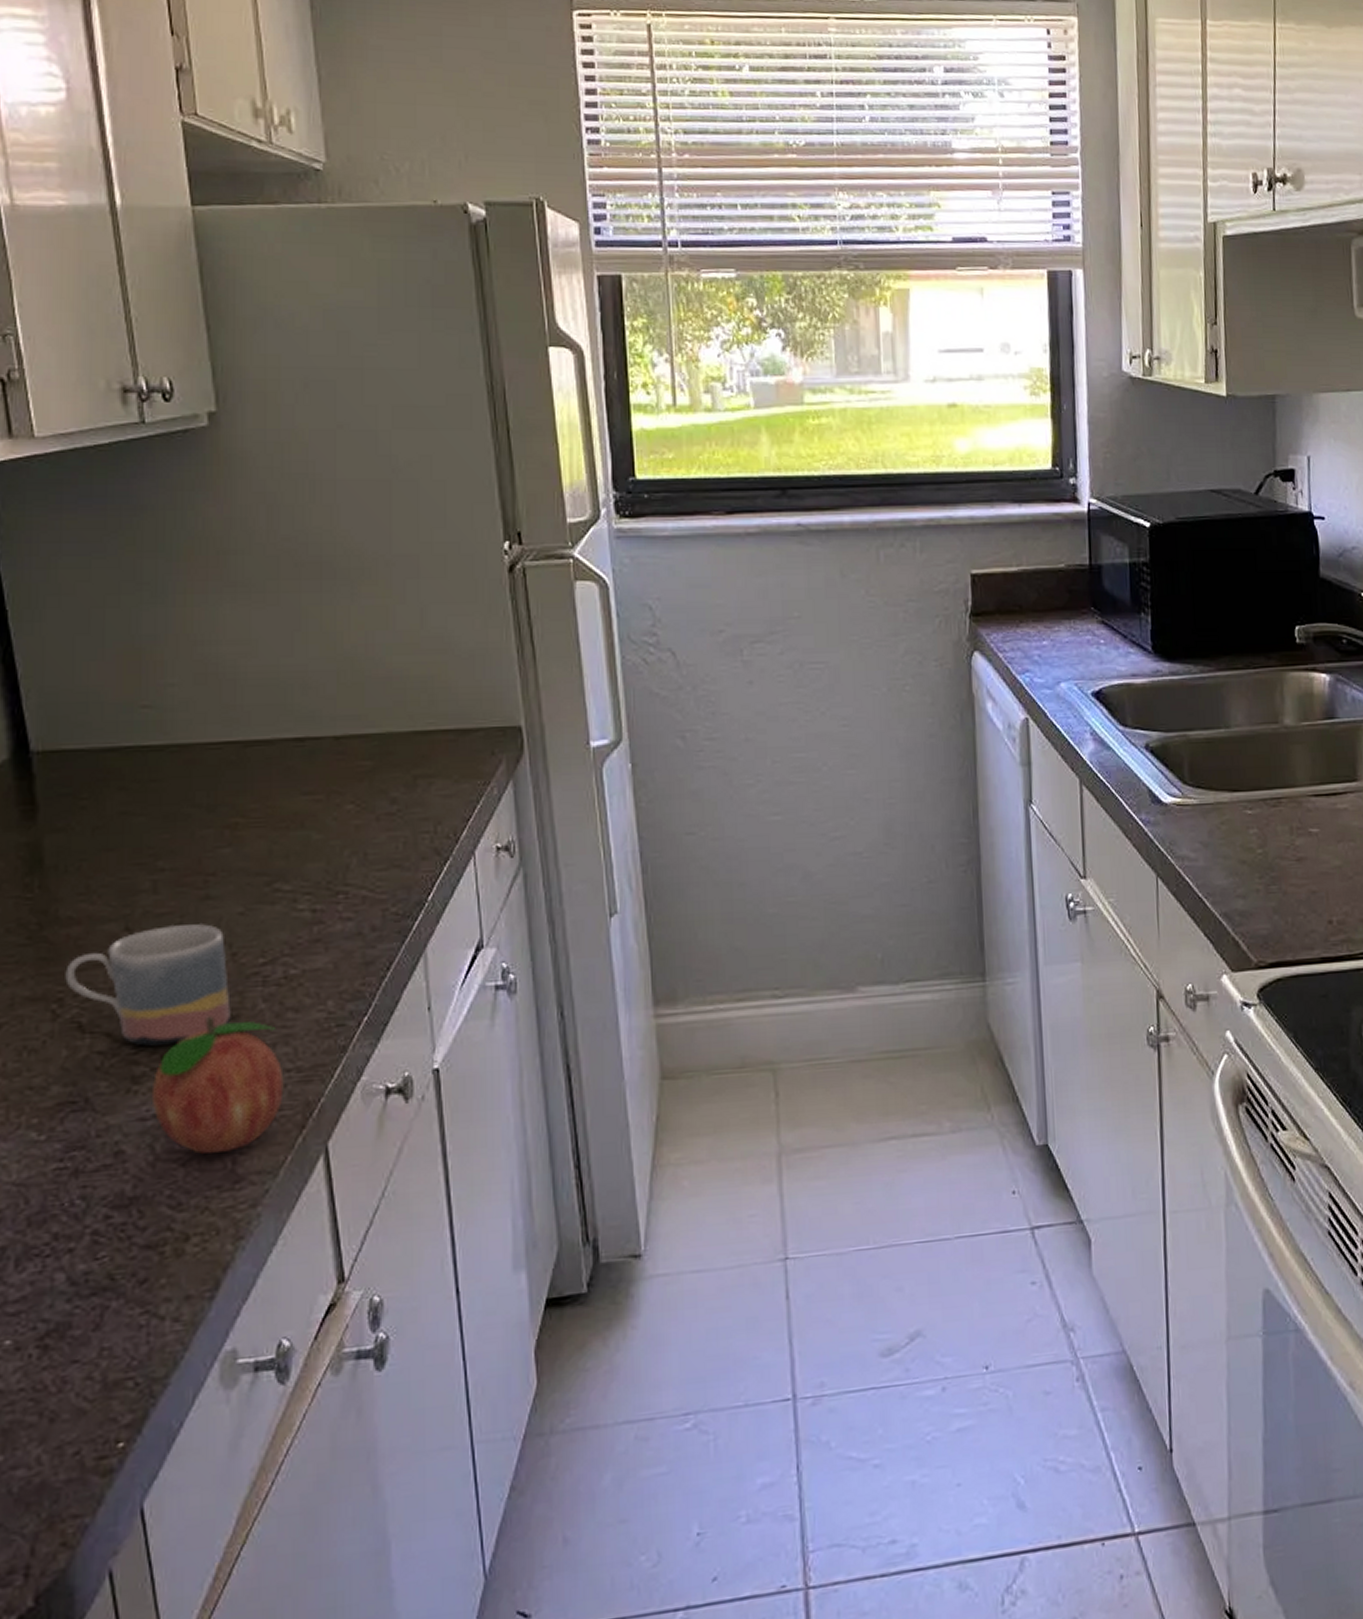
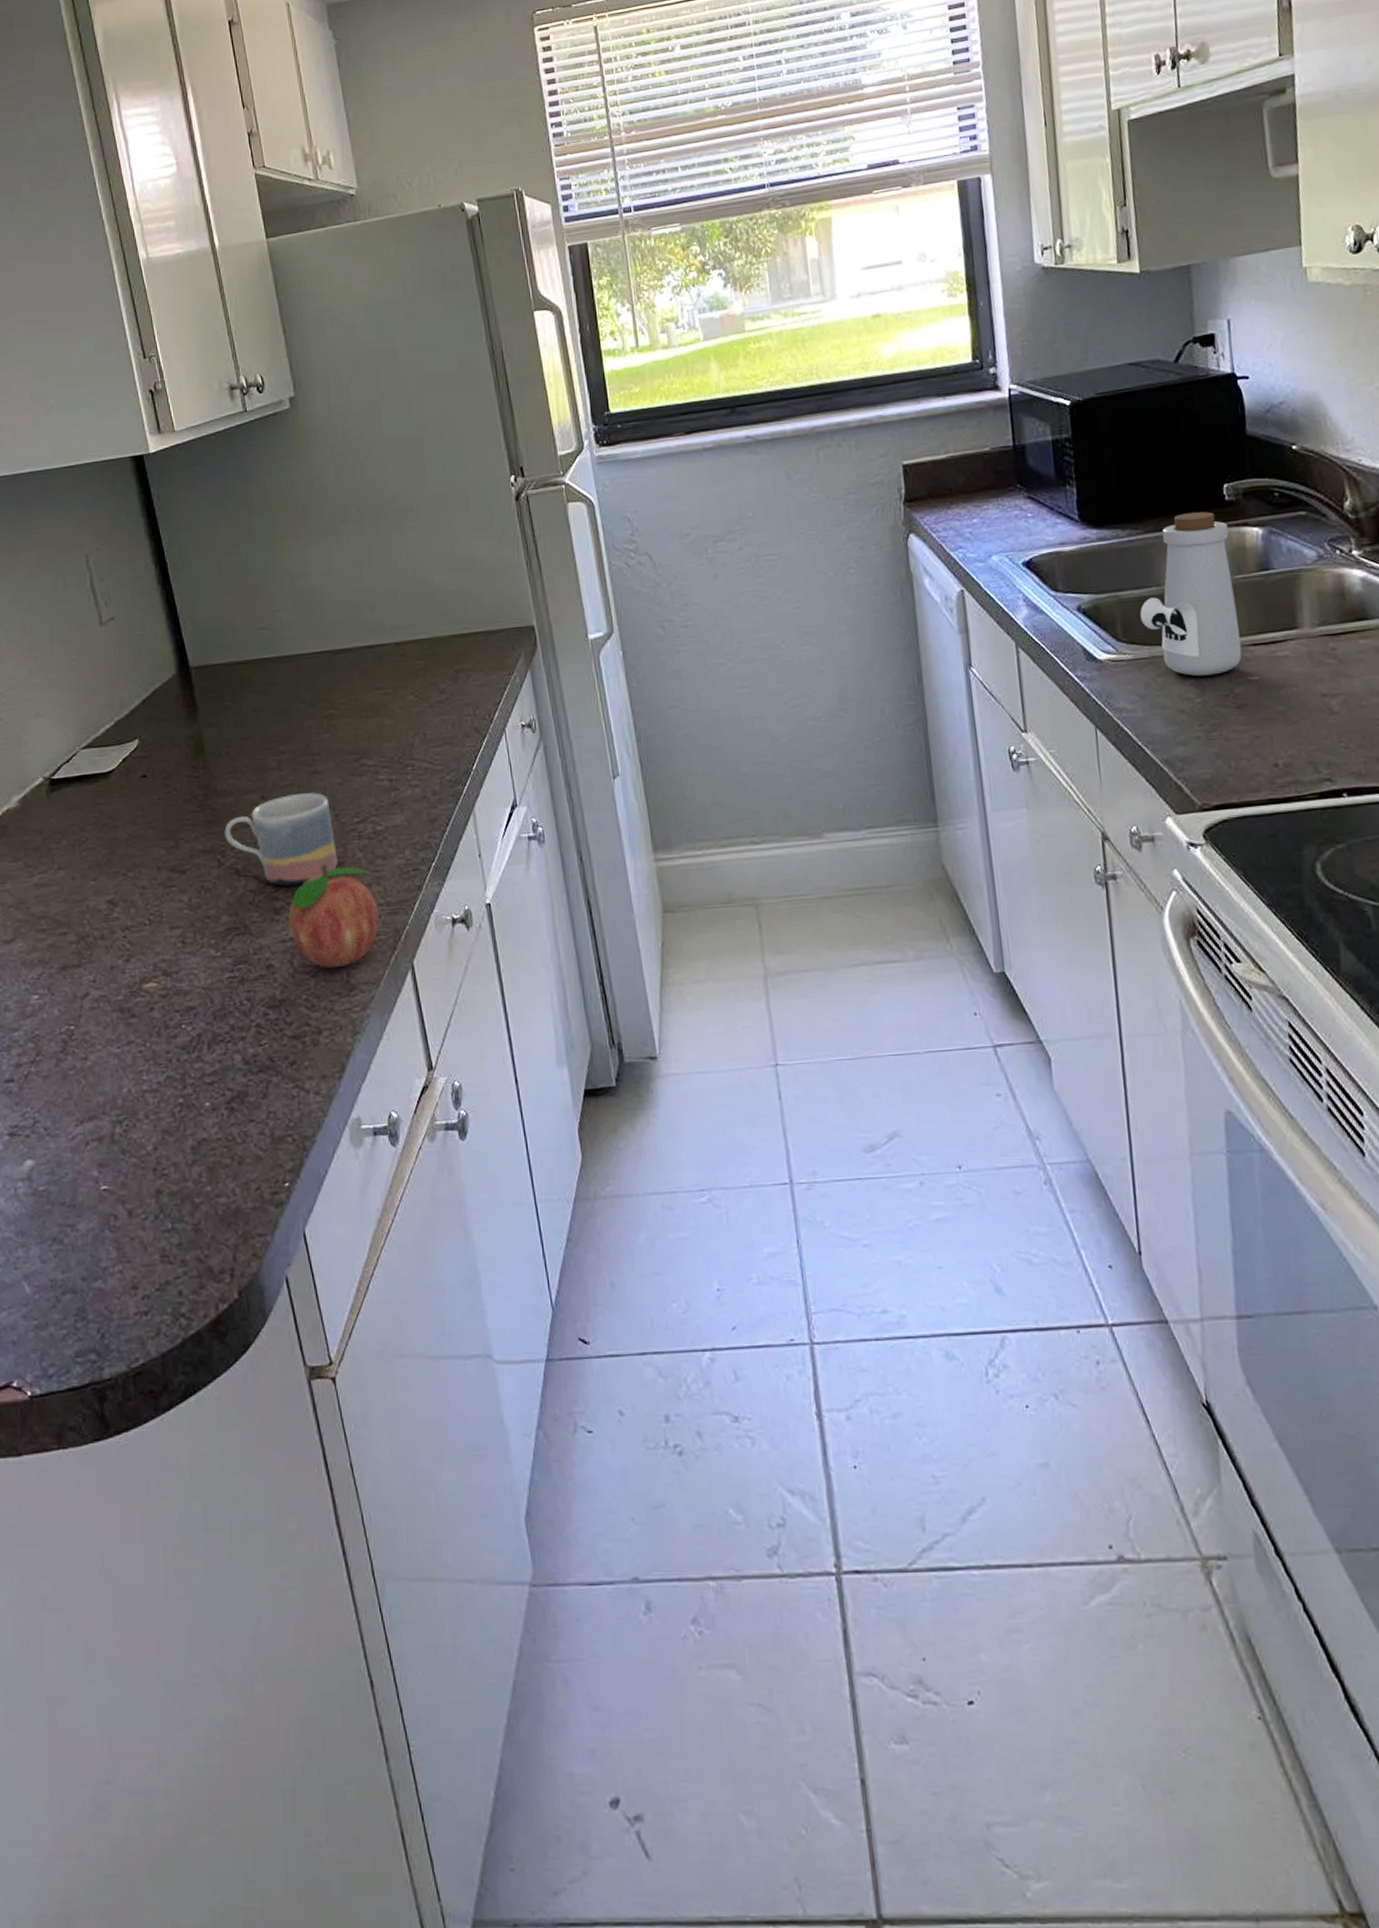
bottle: none [1208,653,1304,826] -> present [1140,511,1242,677]

